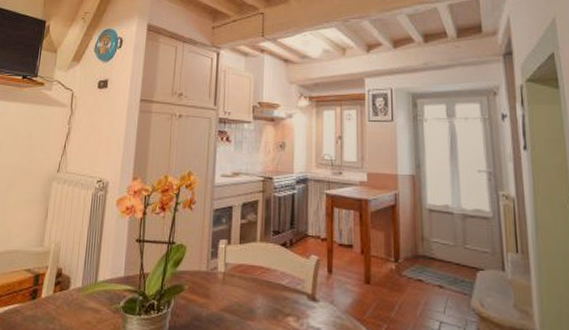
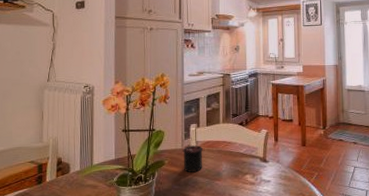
candle: none [207,258,233,306] -> present [183,138,203,173]

